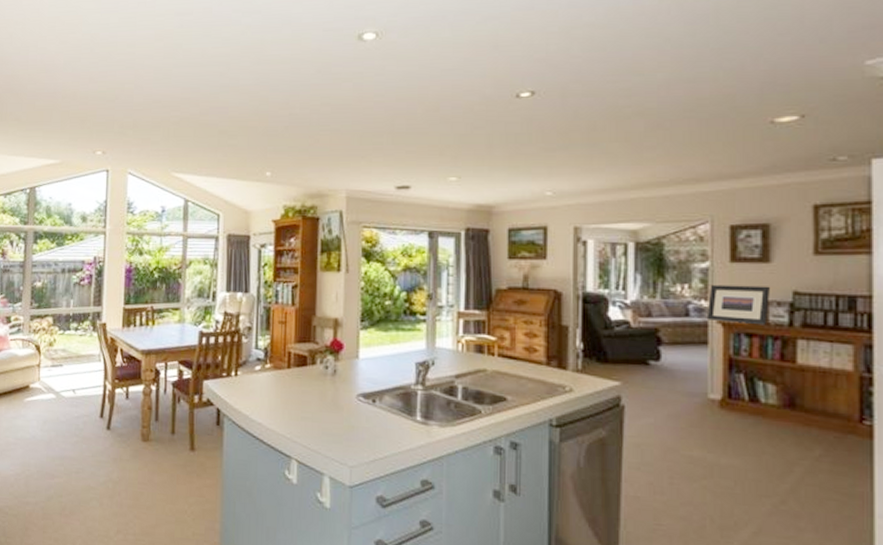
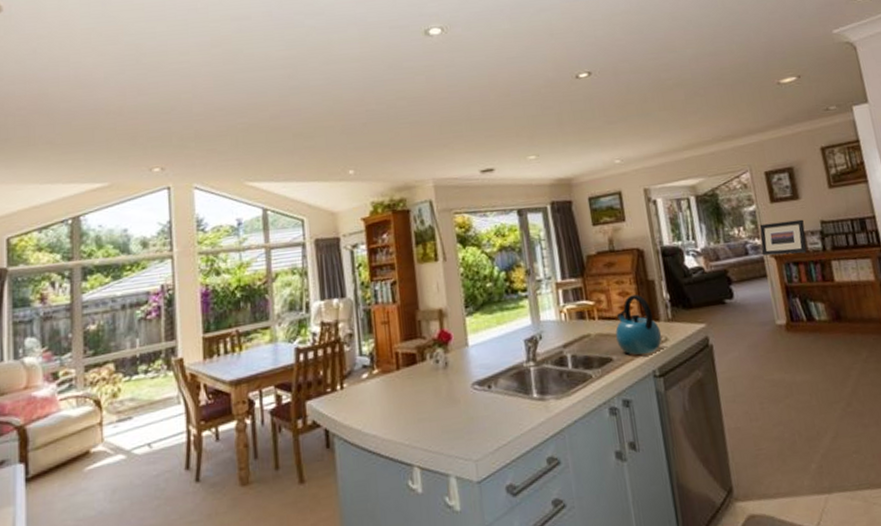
kettle: none [515,338,567,402] -> present [615,294,662,356]

